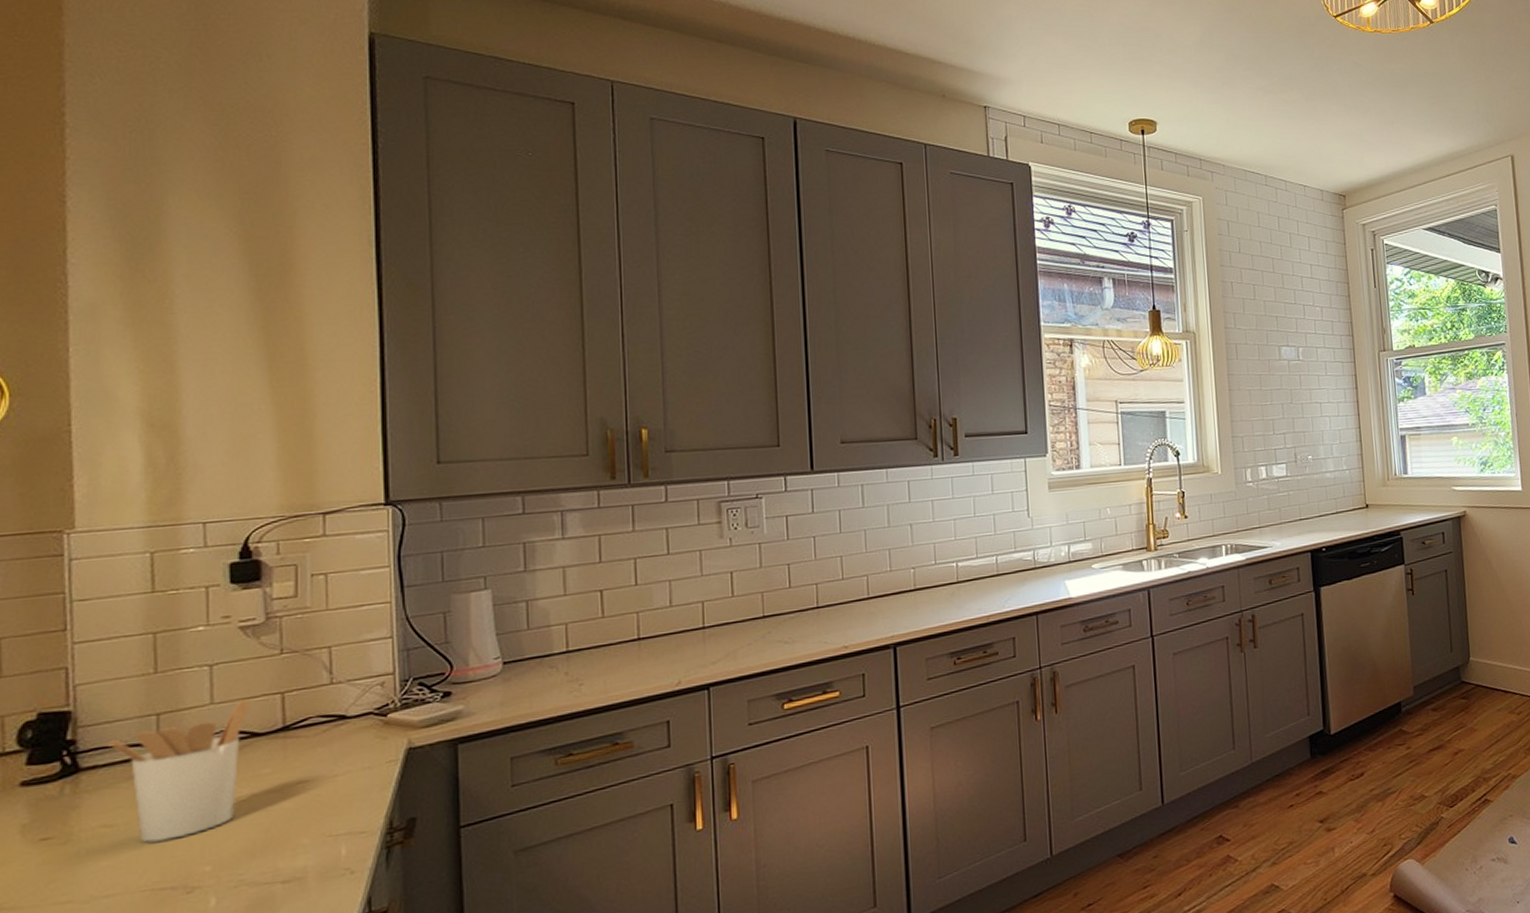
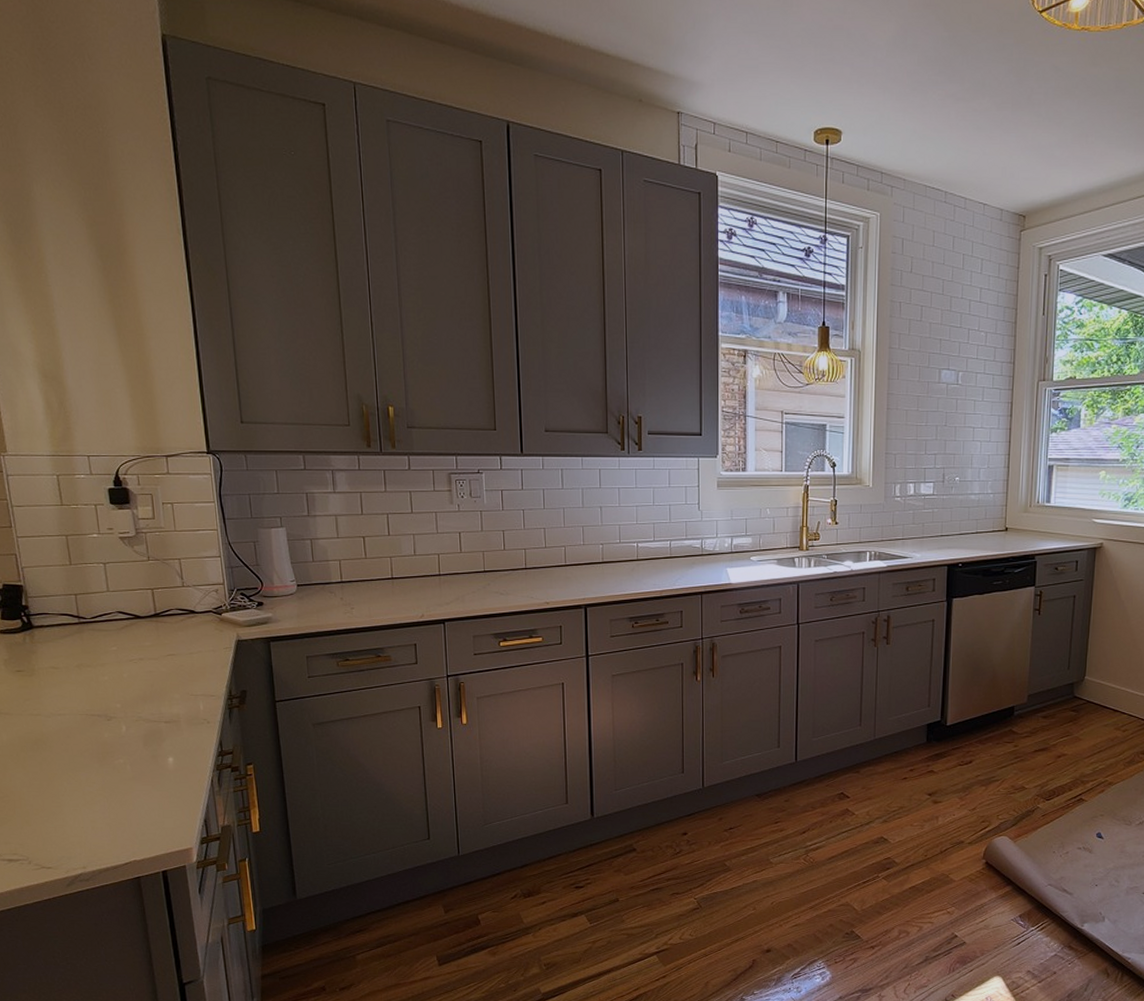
utensil holder: present [107,699,250,843] -> none [47,591,133,684]

